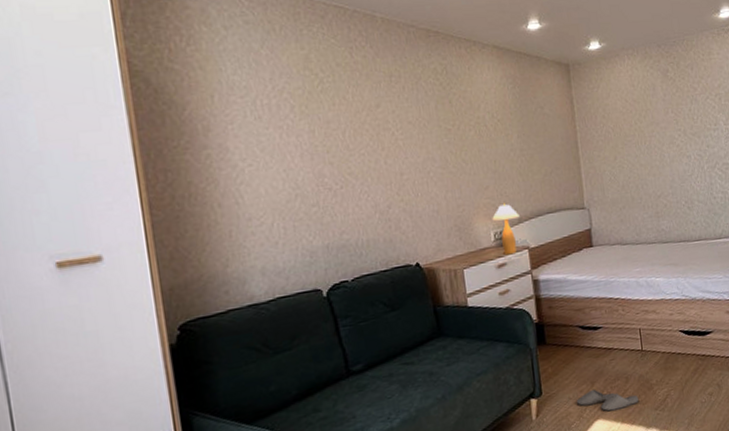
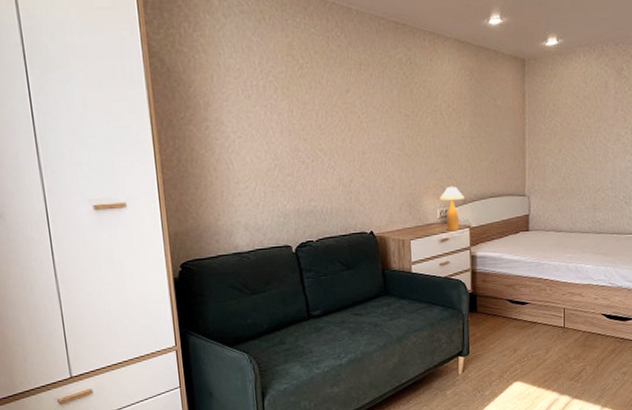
slippers: present [576,389,639,412] -> none [498,355,556,376]

